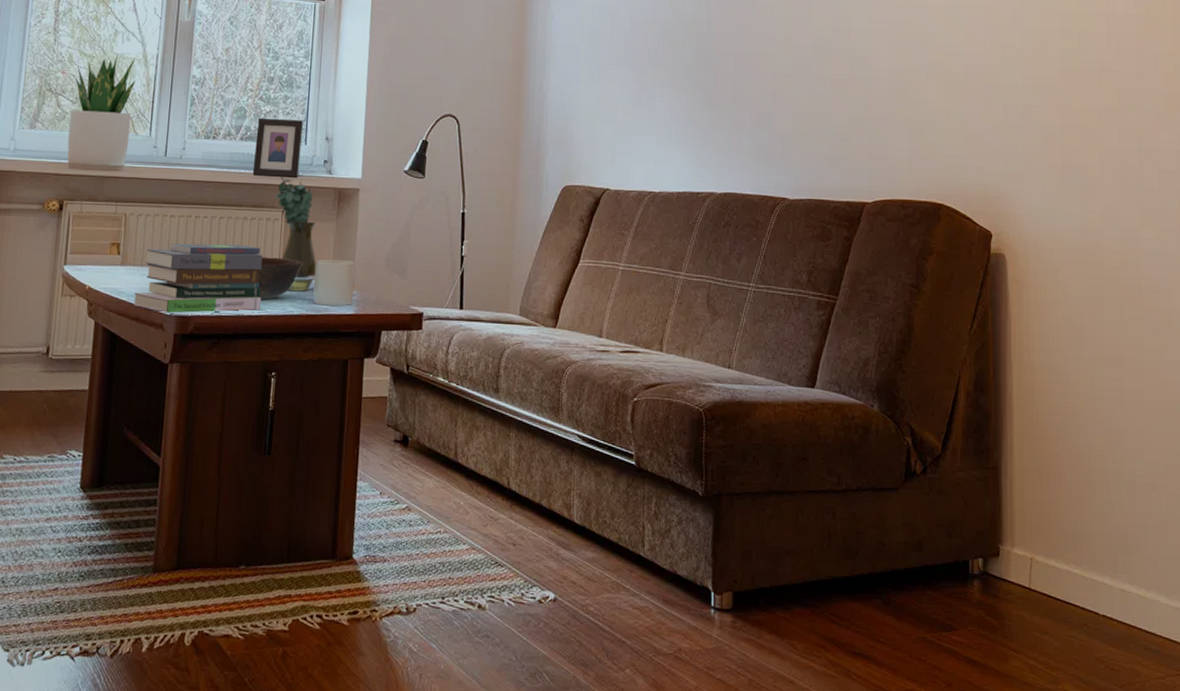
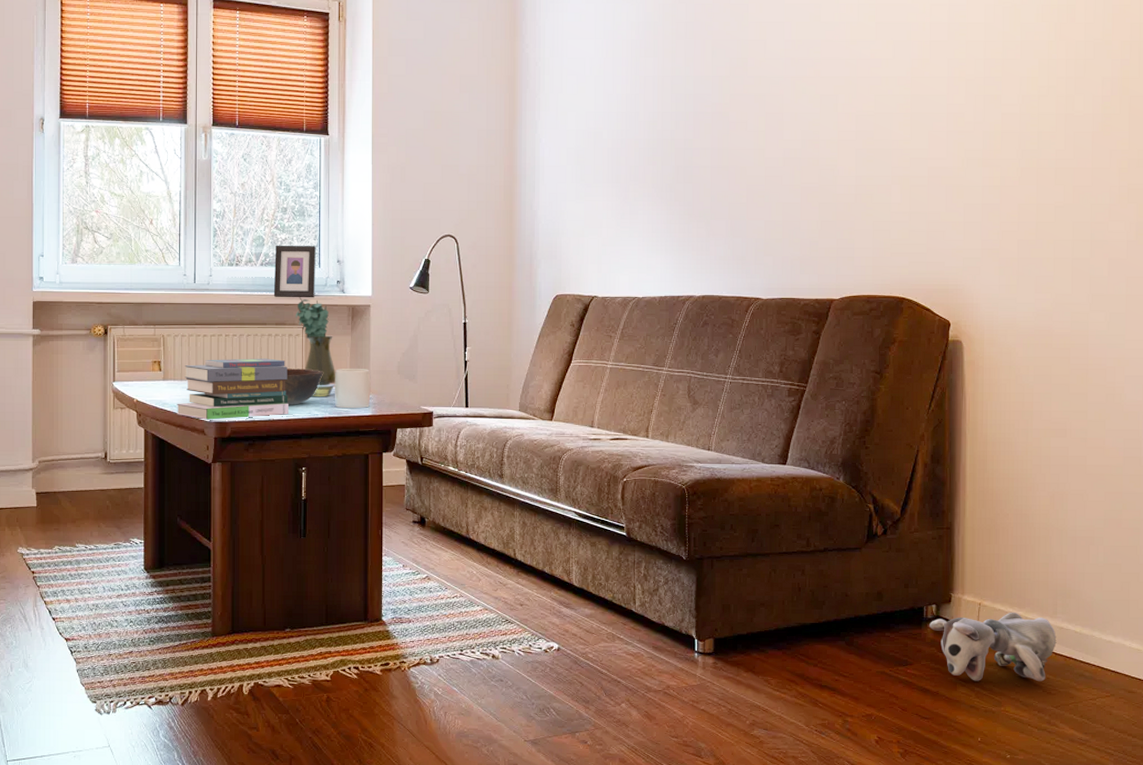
planter: present [67,54,136,172] -> none [107,193,162,298]
dog toy: none [976,569,1118,655] -> present [929,612,1057,682]

